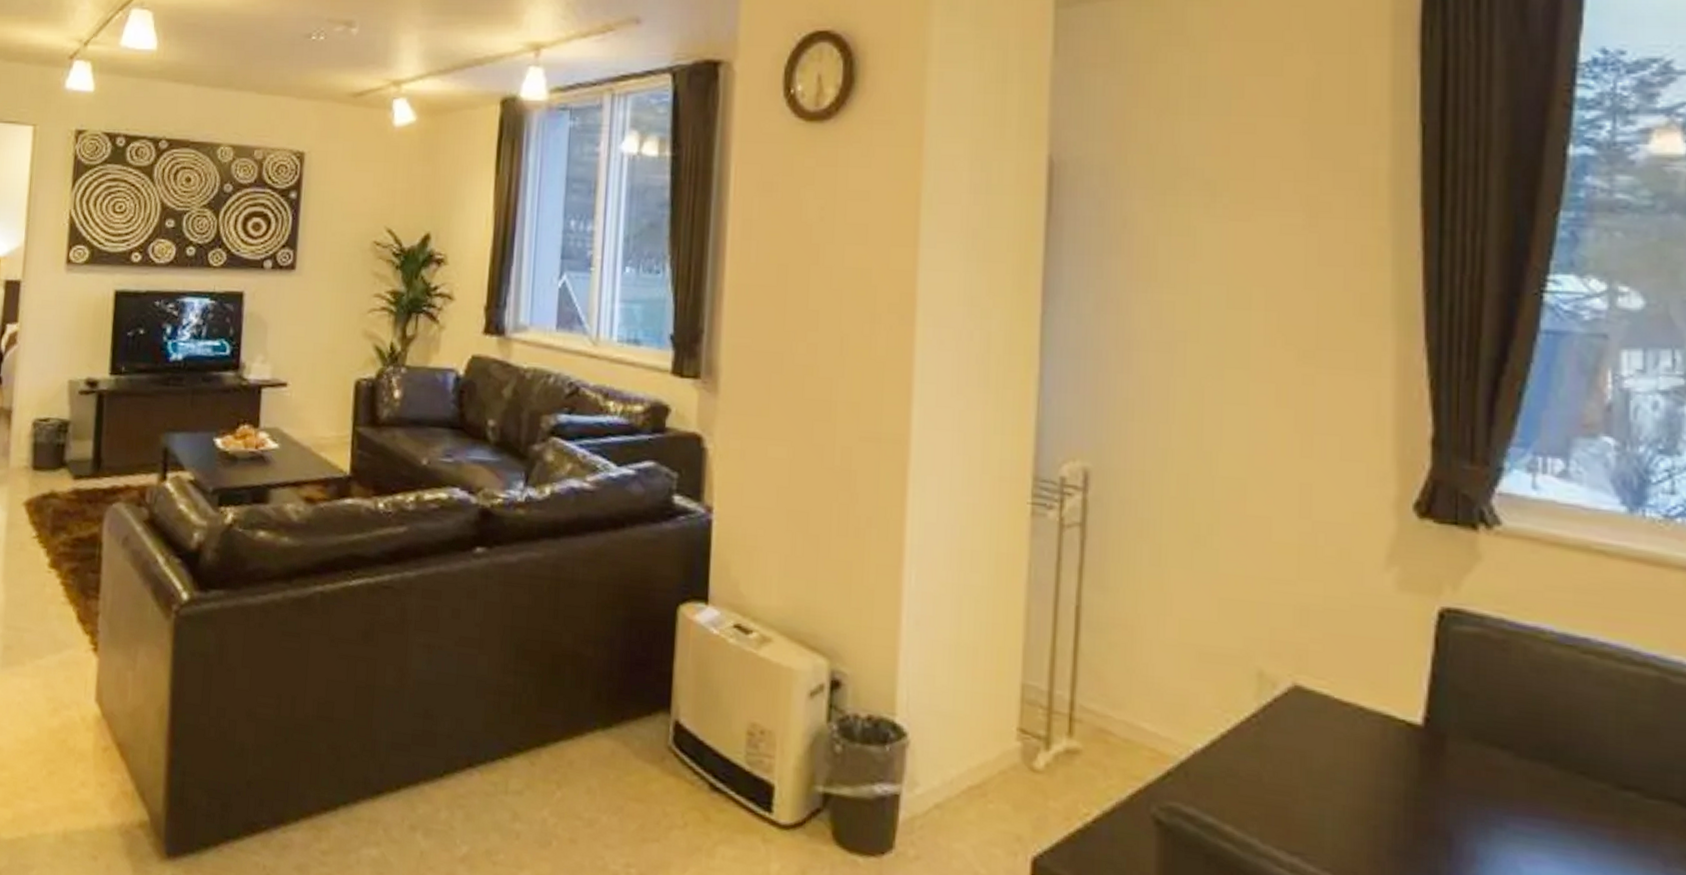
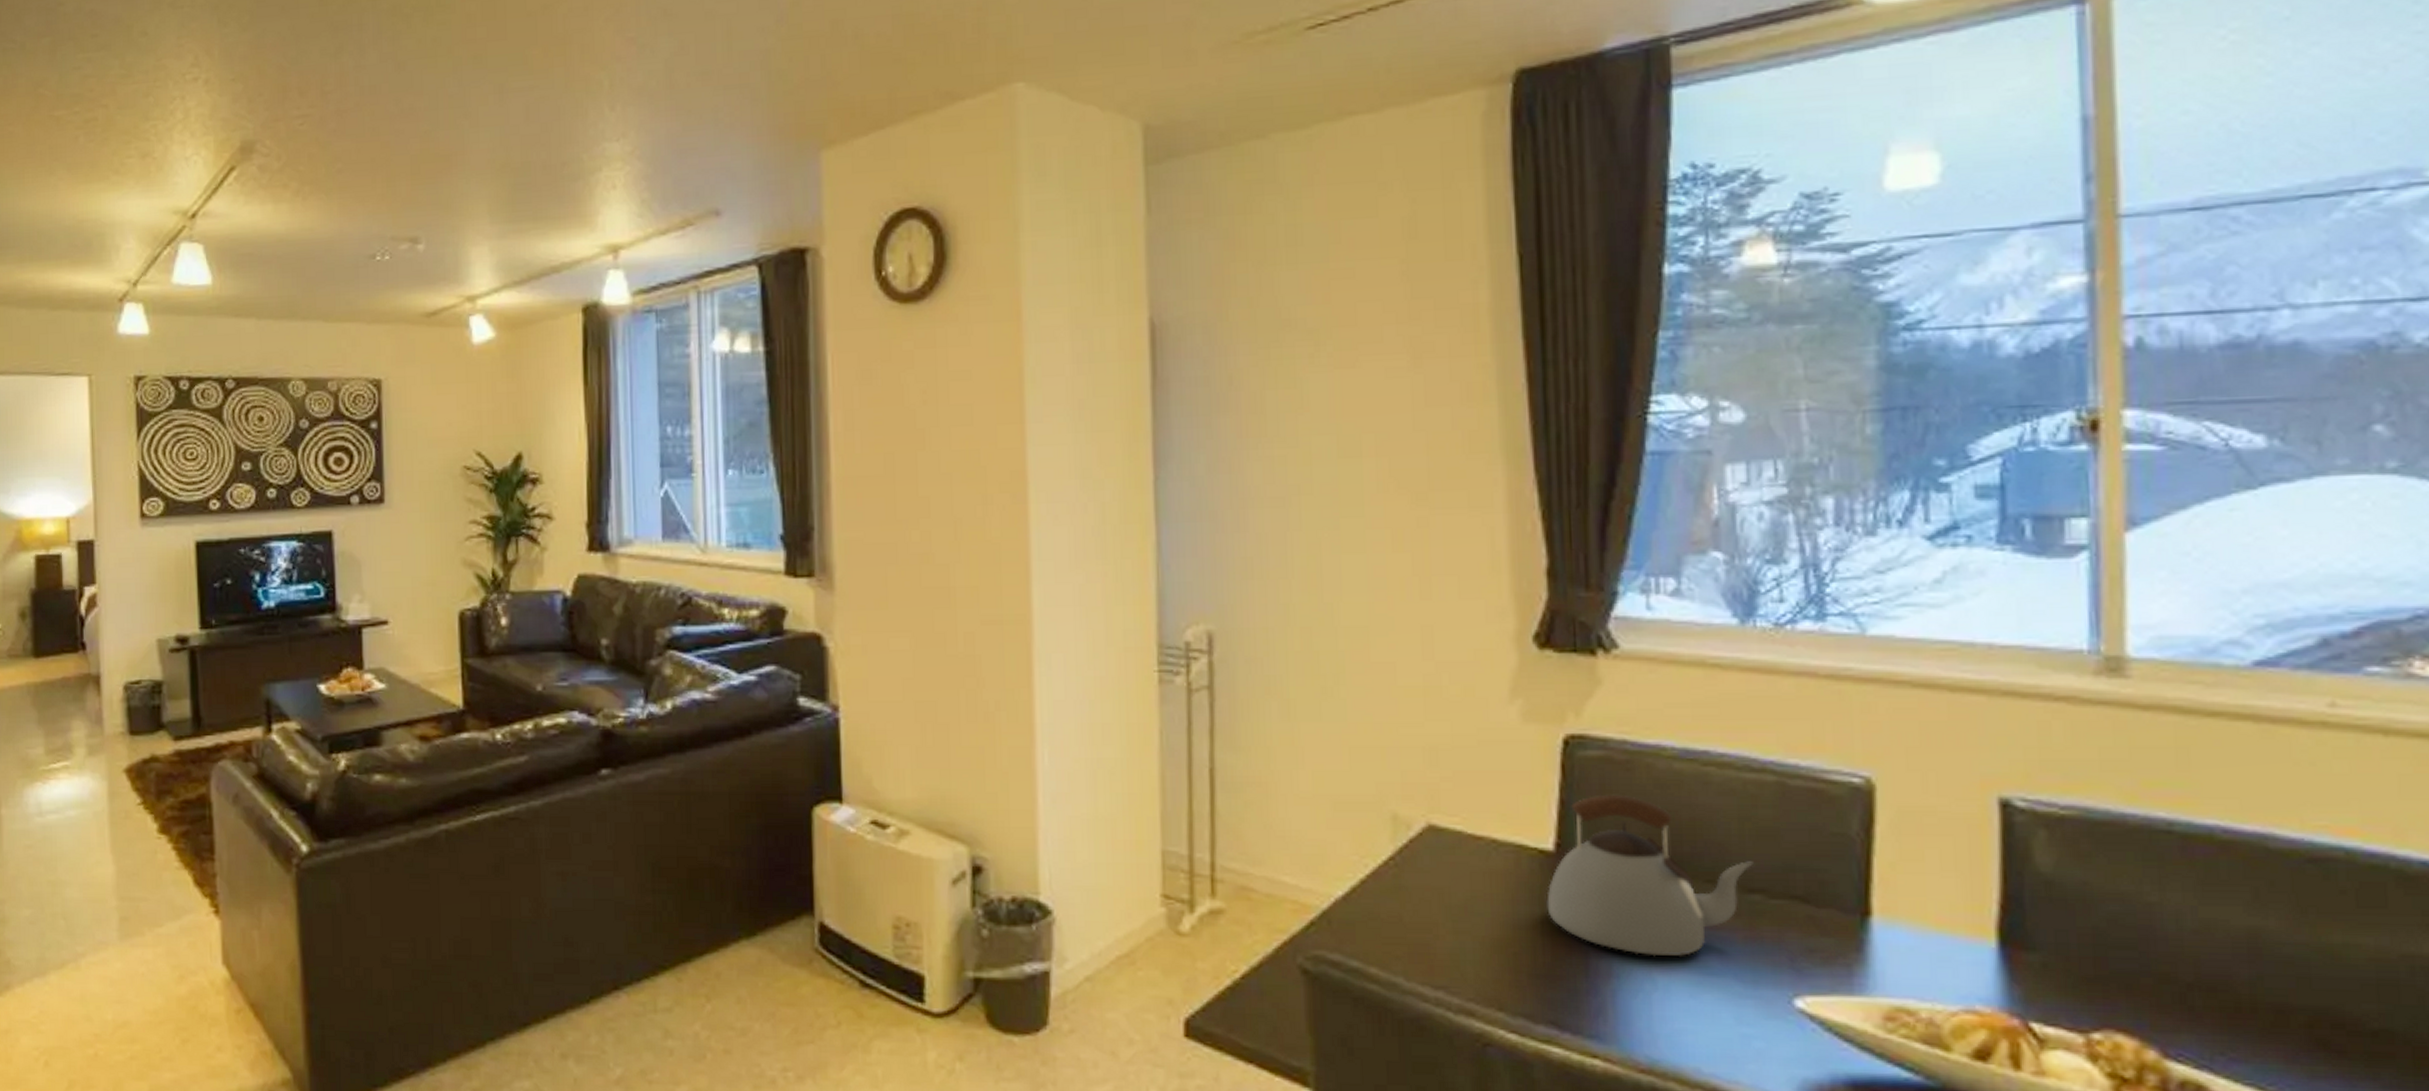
kettle: none [1411,672,1632,848] -> present [1546,794,1755,957]

